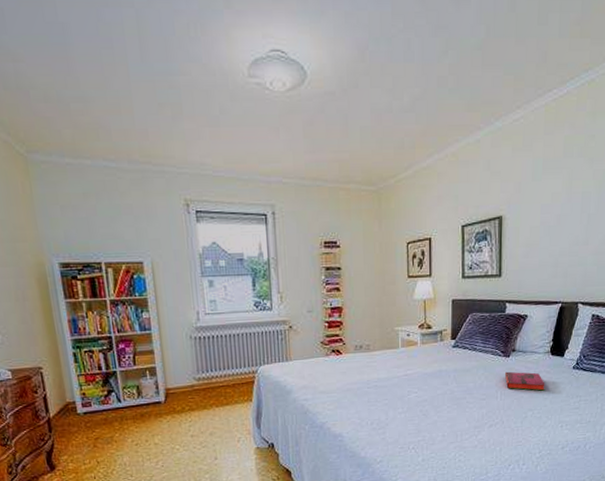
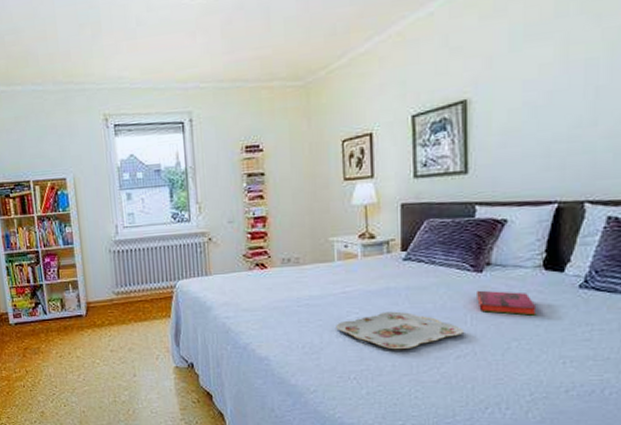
serving tray: none [399,390,495,423] -> present [336,311,463,350]

